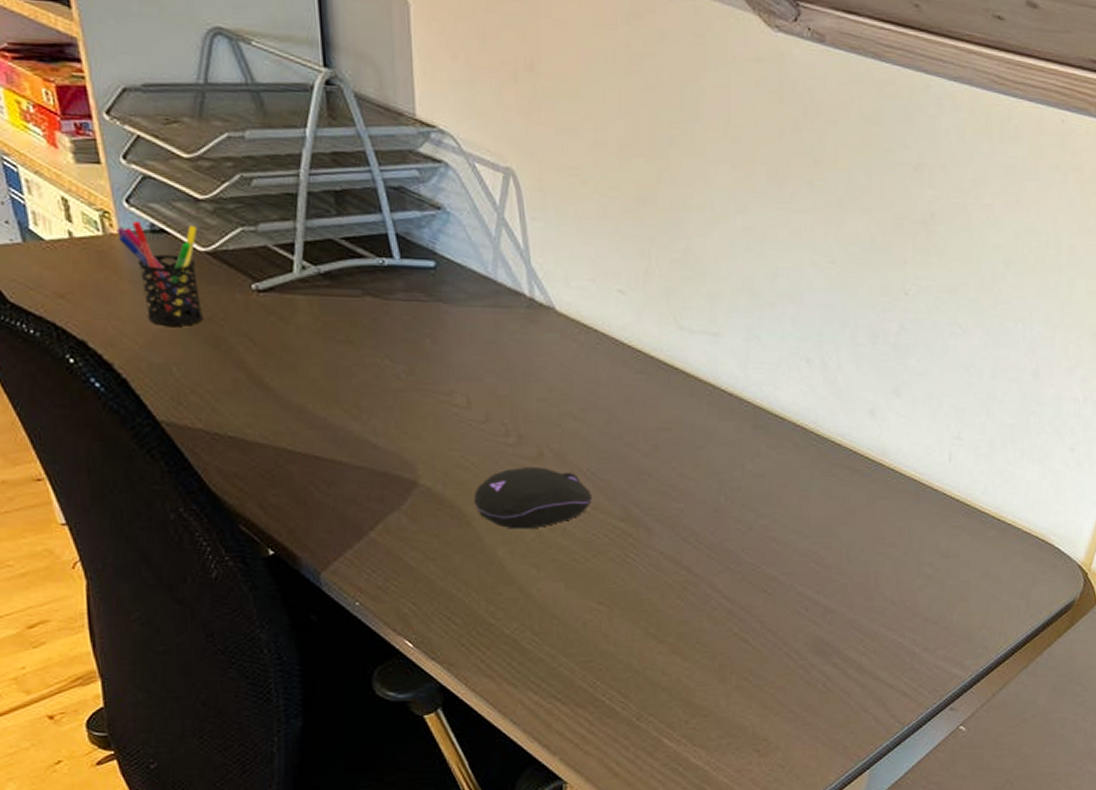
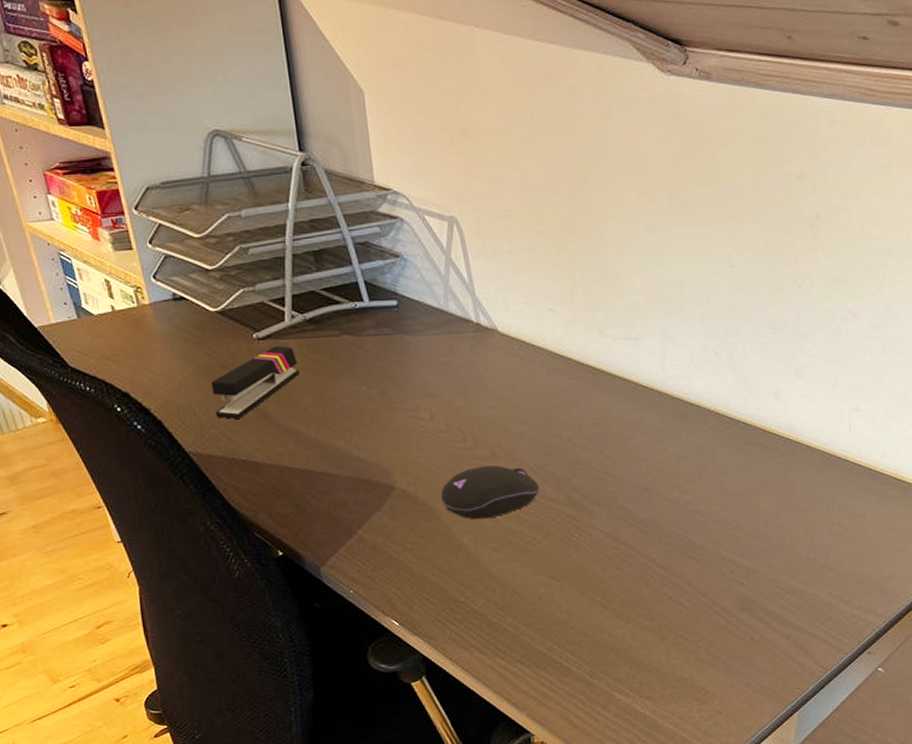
pen holder: present [116,222,204,326] -> none [147,292,218,375]
stapler: none [194,302,309,385] -> present [211,346,300,419]

